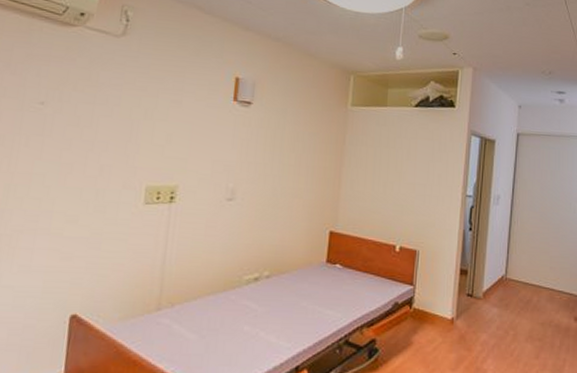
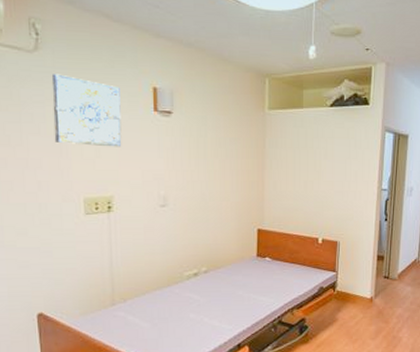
wall art: none [126,58,202,135] -> present [51,74,122,147]

